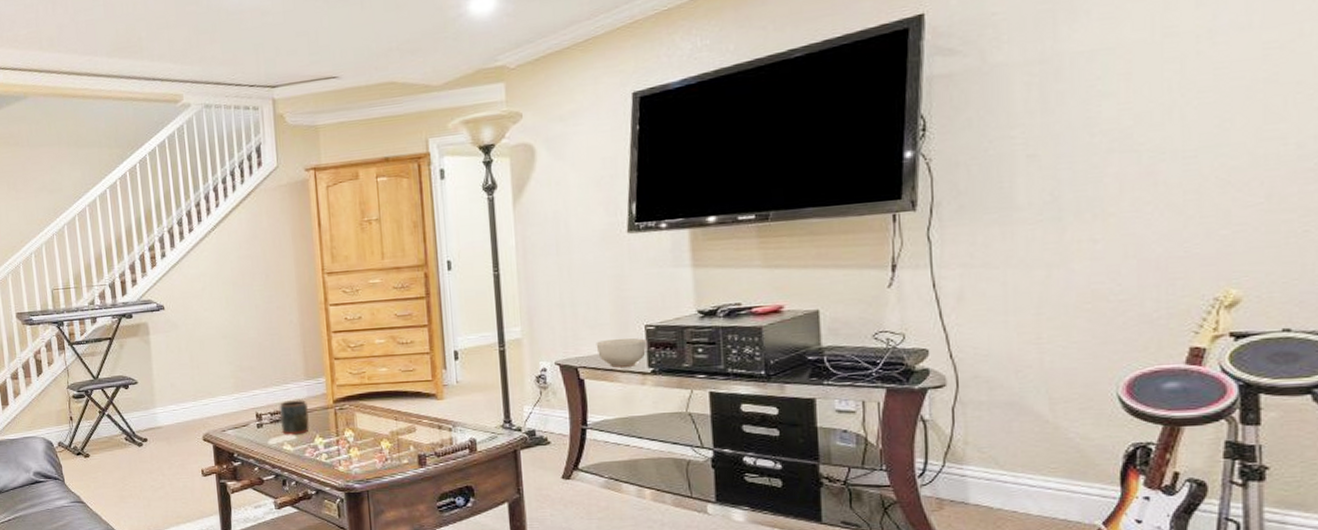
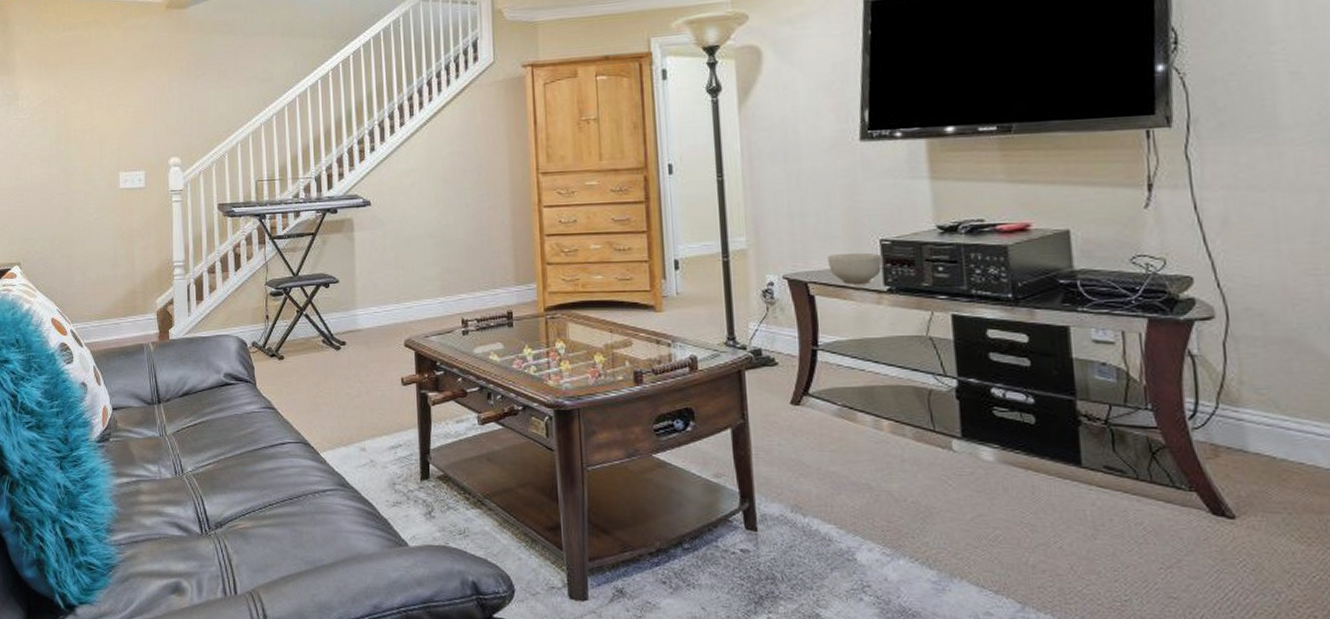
mug: present [279,400,310,435] -> none [486,306,518,344]

